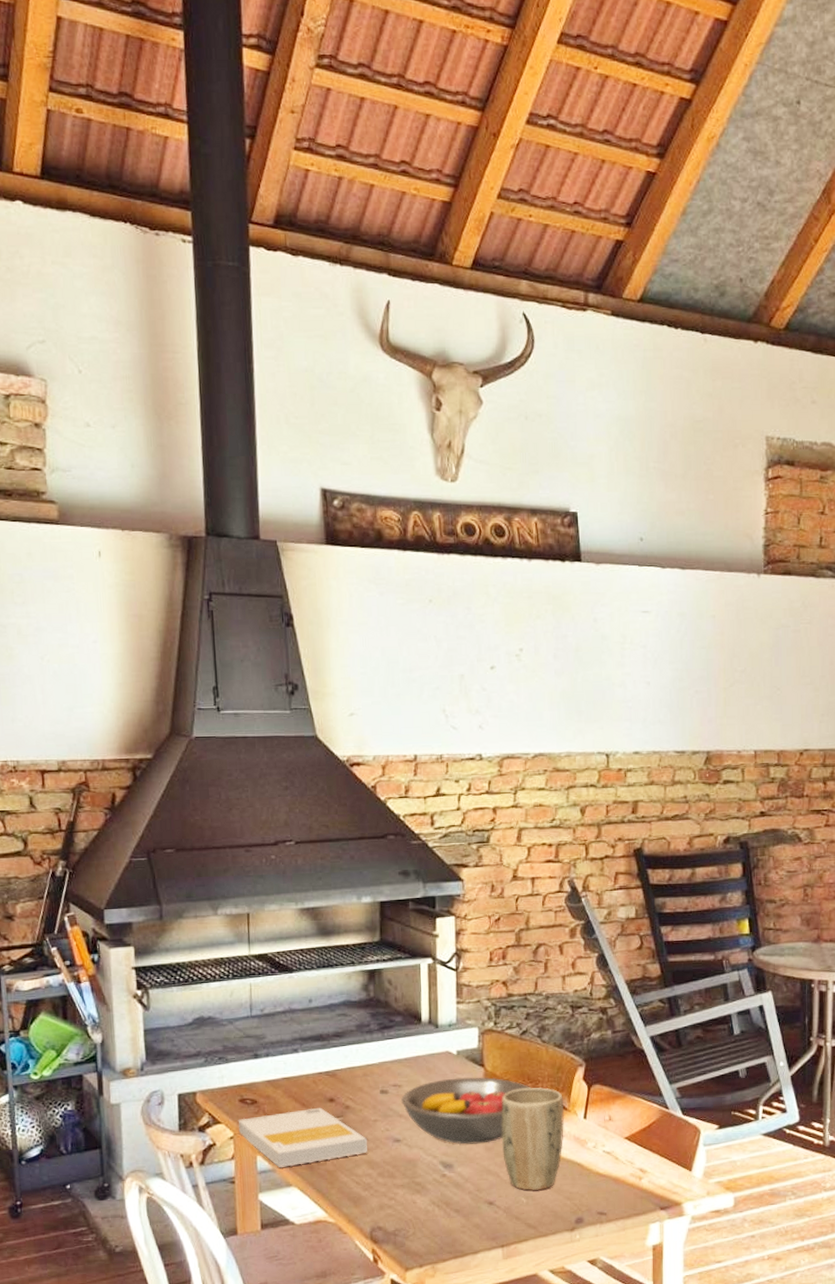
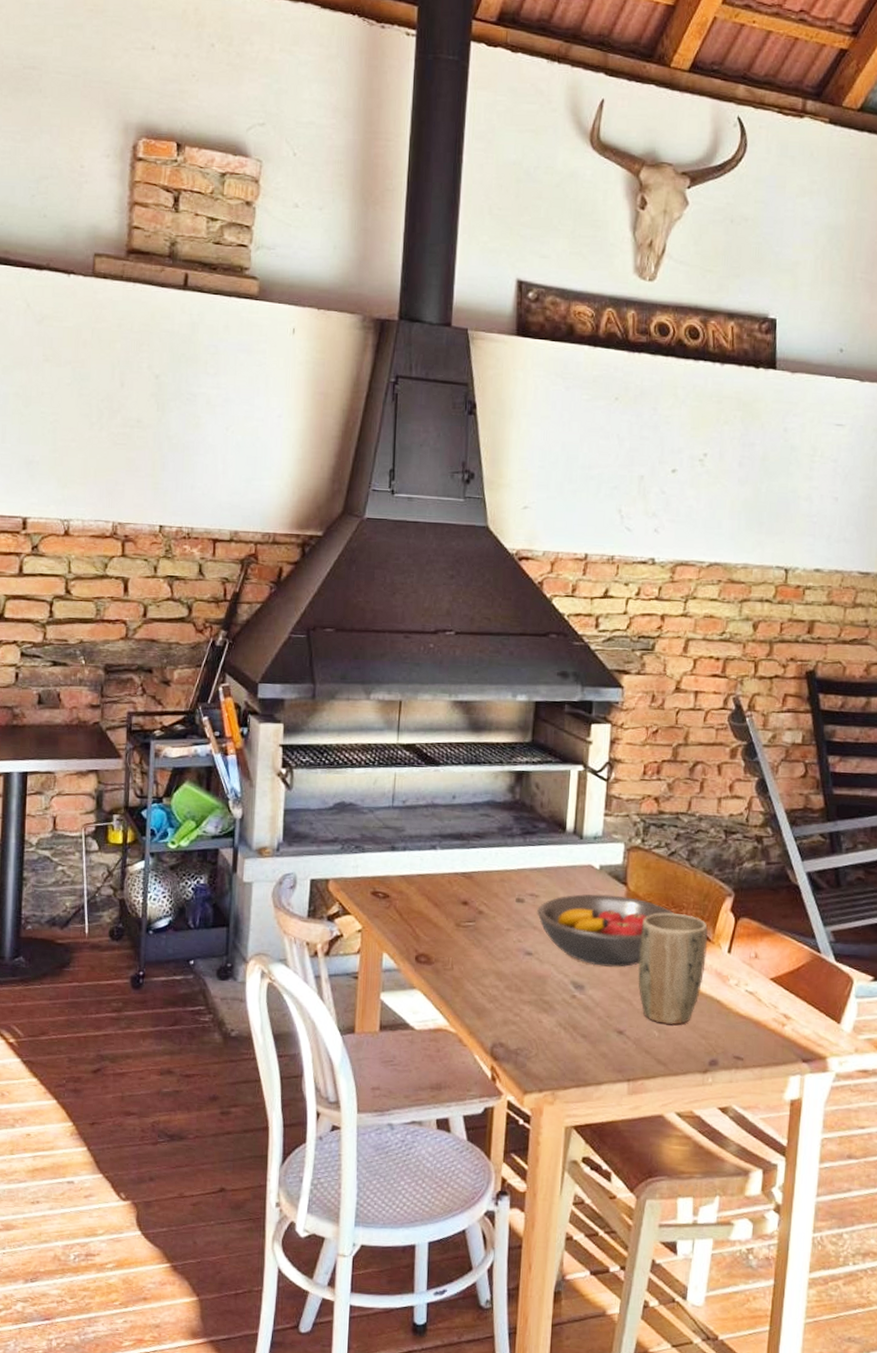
book: present [238,1107,367,1167] -> none [367,909,497,968]

